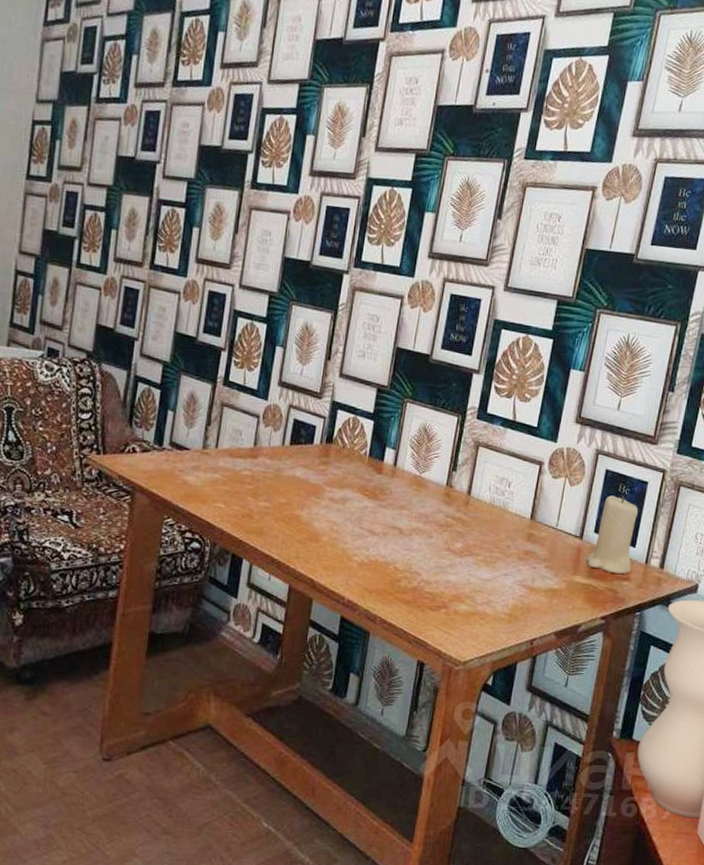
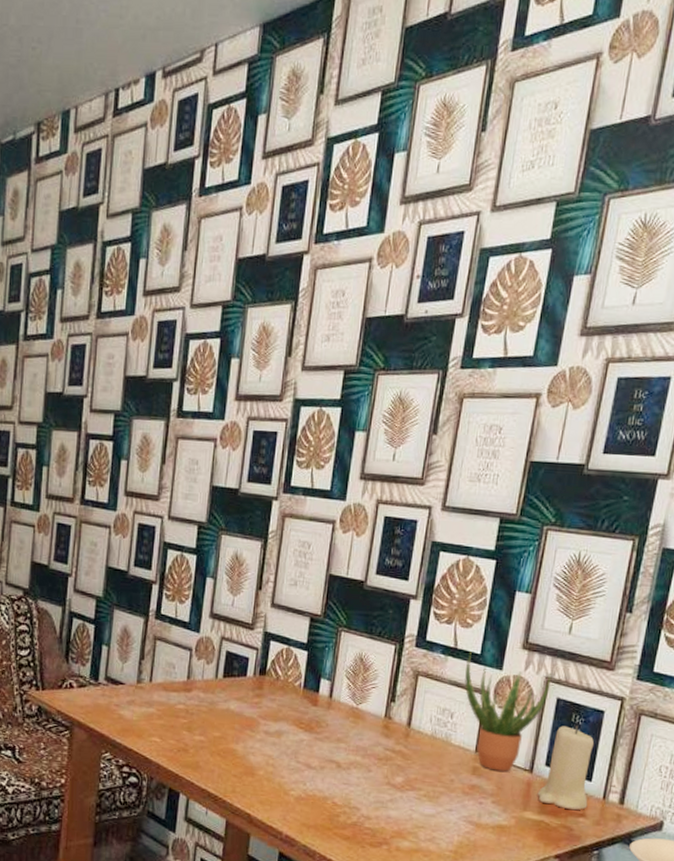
potted plant: none [522,424,602,538] -> present [464,652,552,771]

